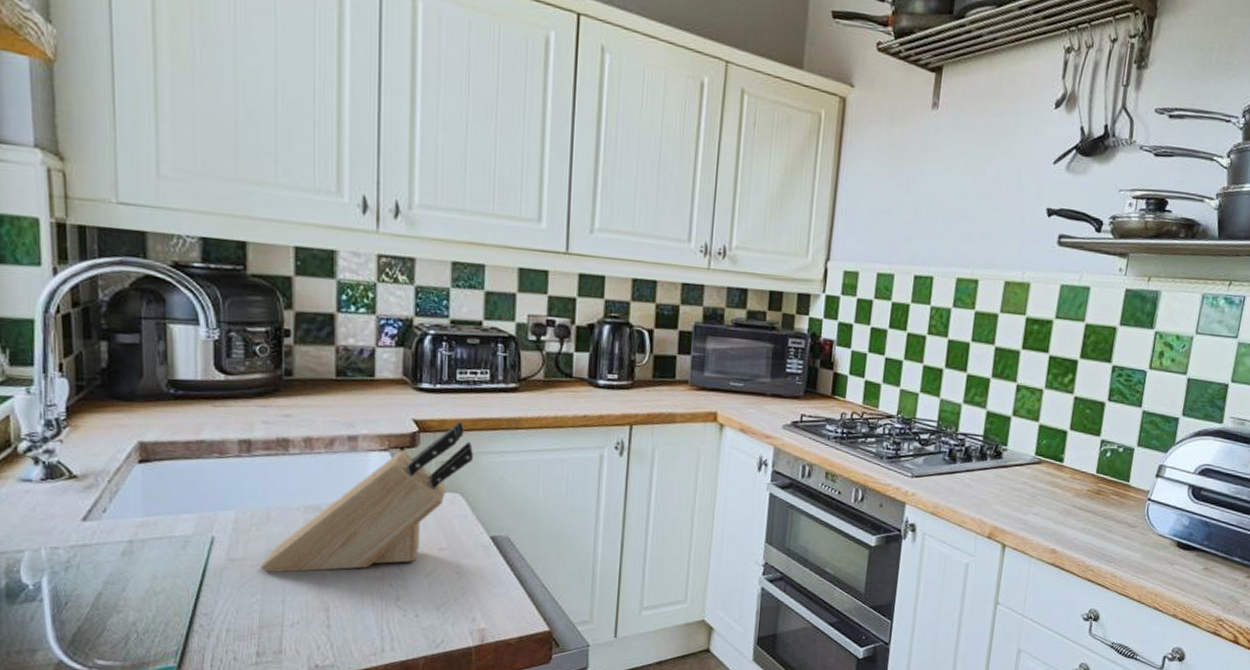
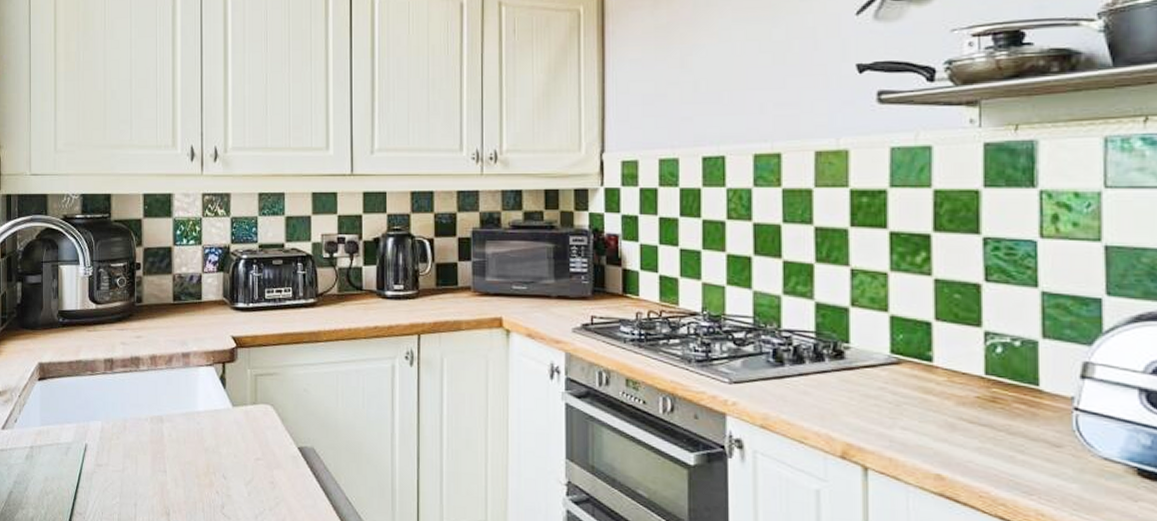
knife block: present [260,421,474,573] -> none [118,336,282,478]

